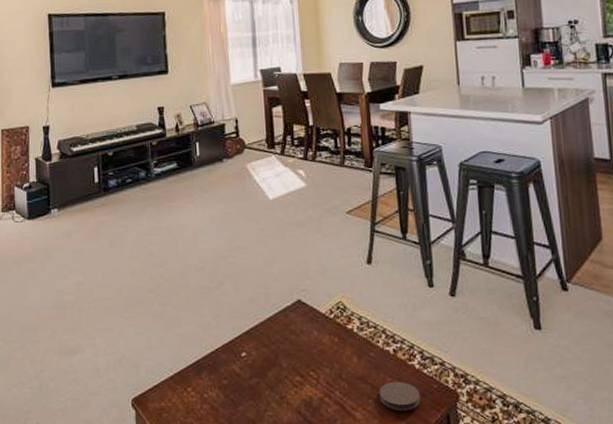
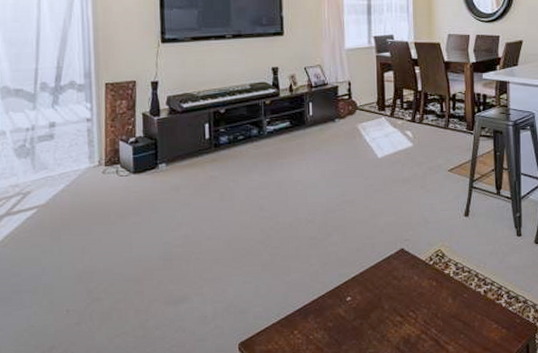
coaster: present [379,381,421,411] -> none [470,318,505,344]

